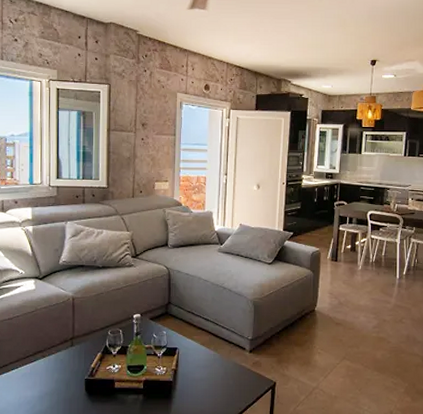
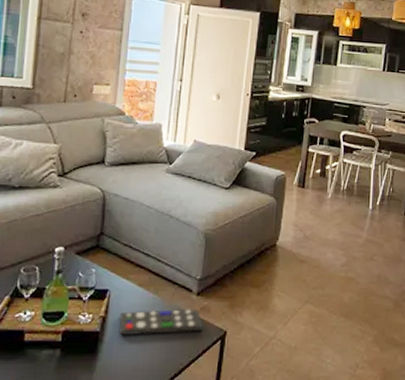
remote control: none [188,364,256,385] -> present [118,309,203,336]

